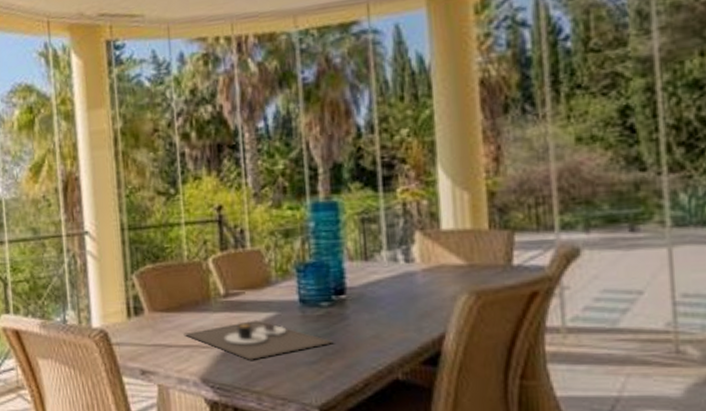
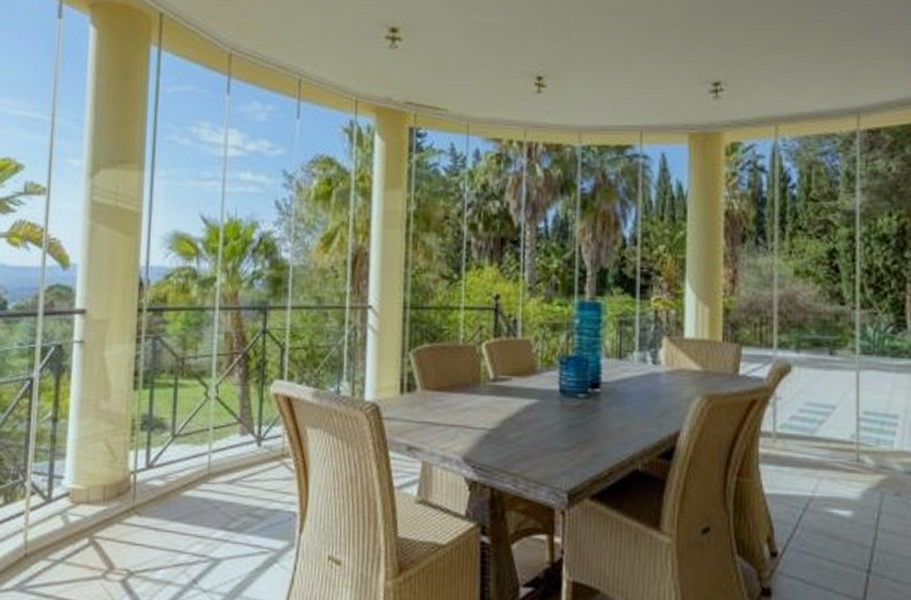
place setting: present [183,319,334,360] -> none [451,405,586,444]

